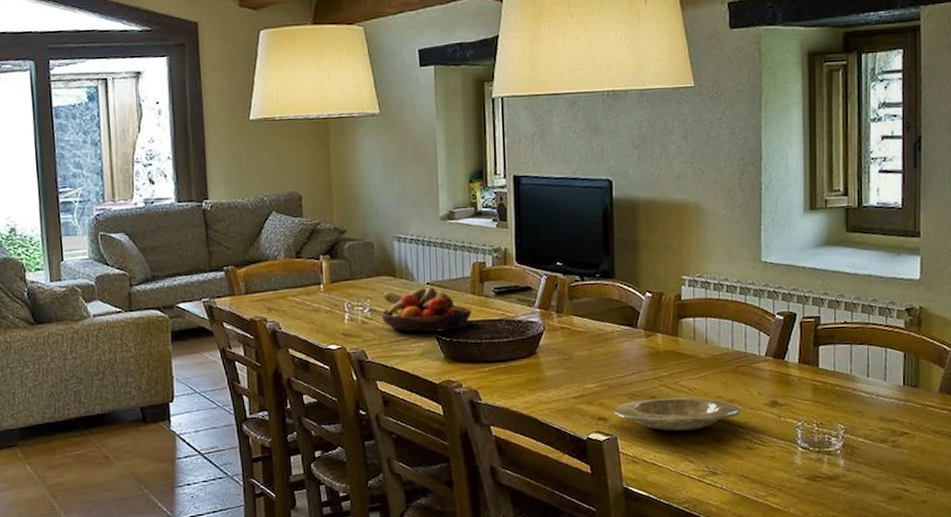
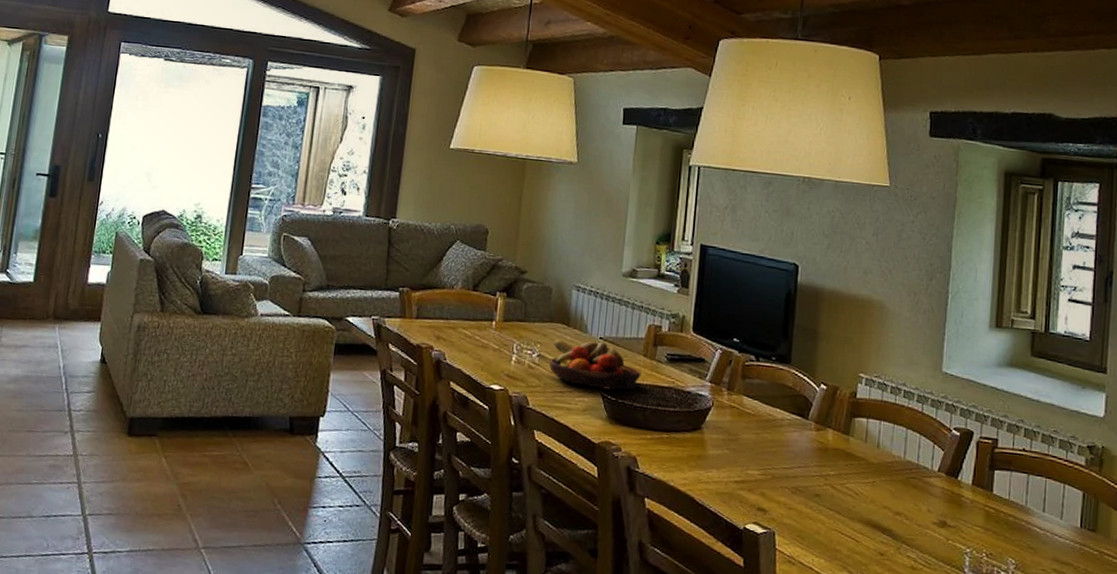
plate: present [613,397,741,431] -> none [774,496,908,539]

